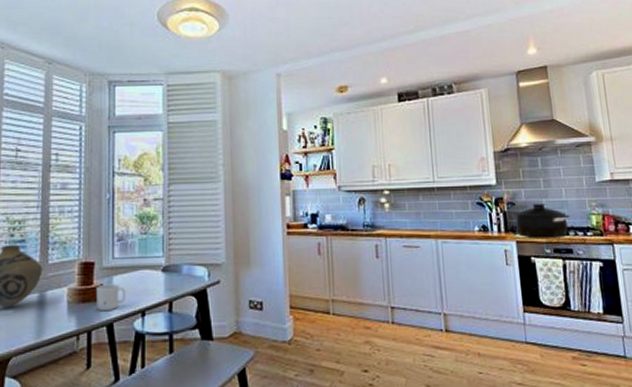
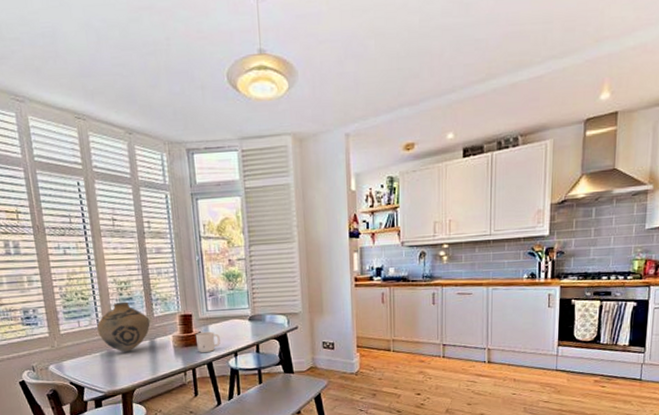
saucepan: present [513,204,570,239] -> none [561,251,614,284]

